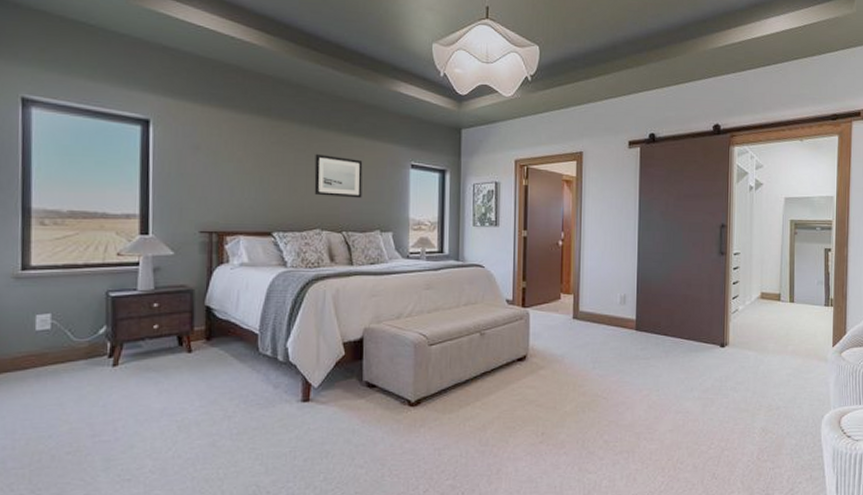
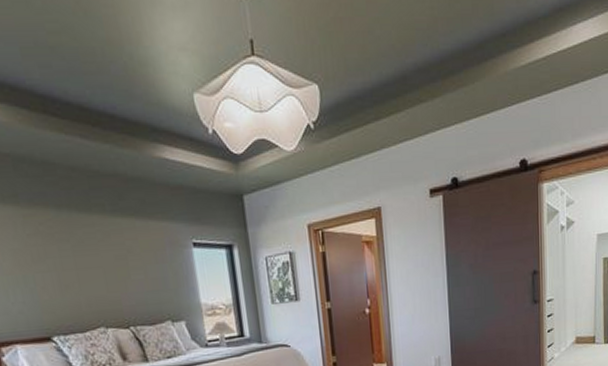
wall art: present [314,153,363,199] -> none [81,242,144,290]

